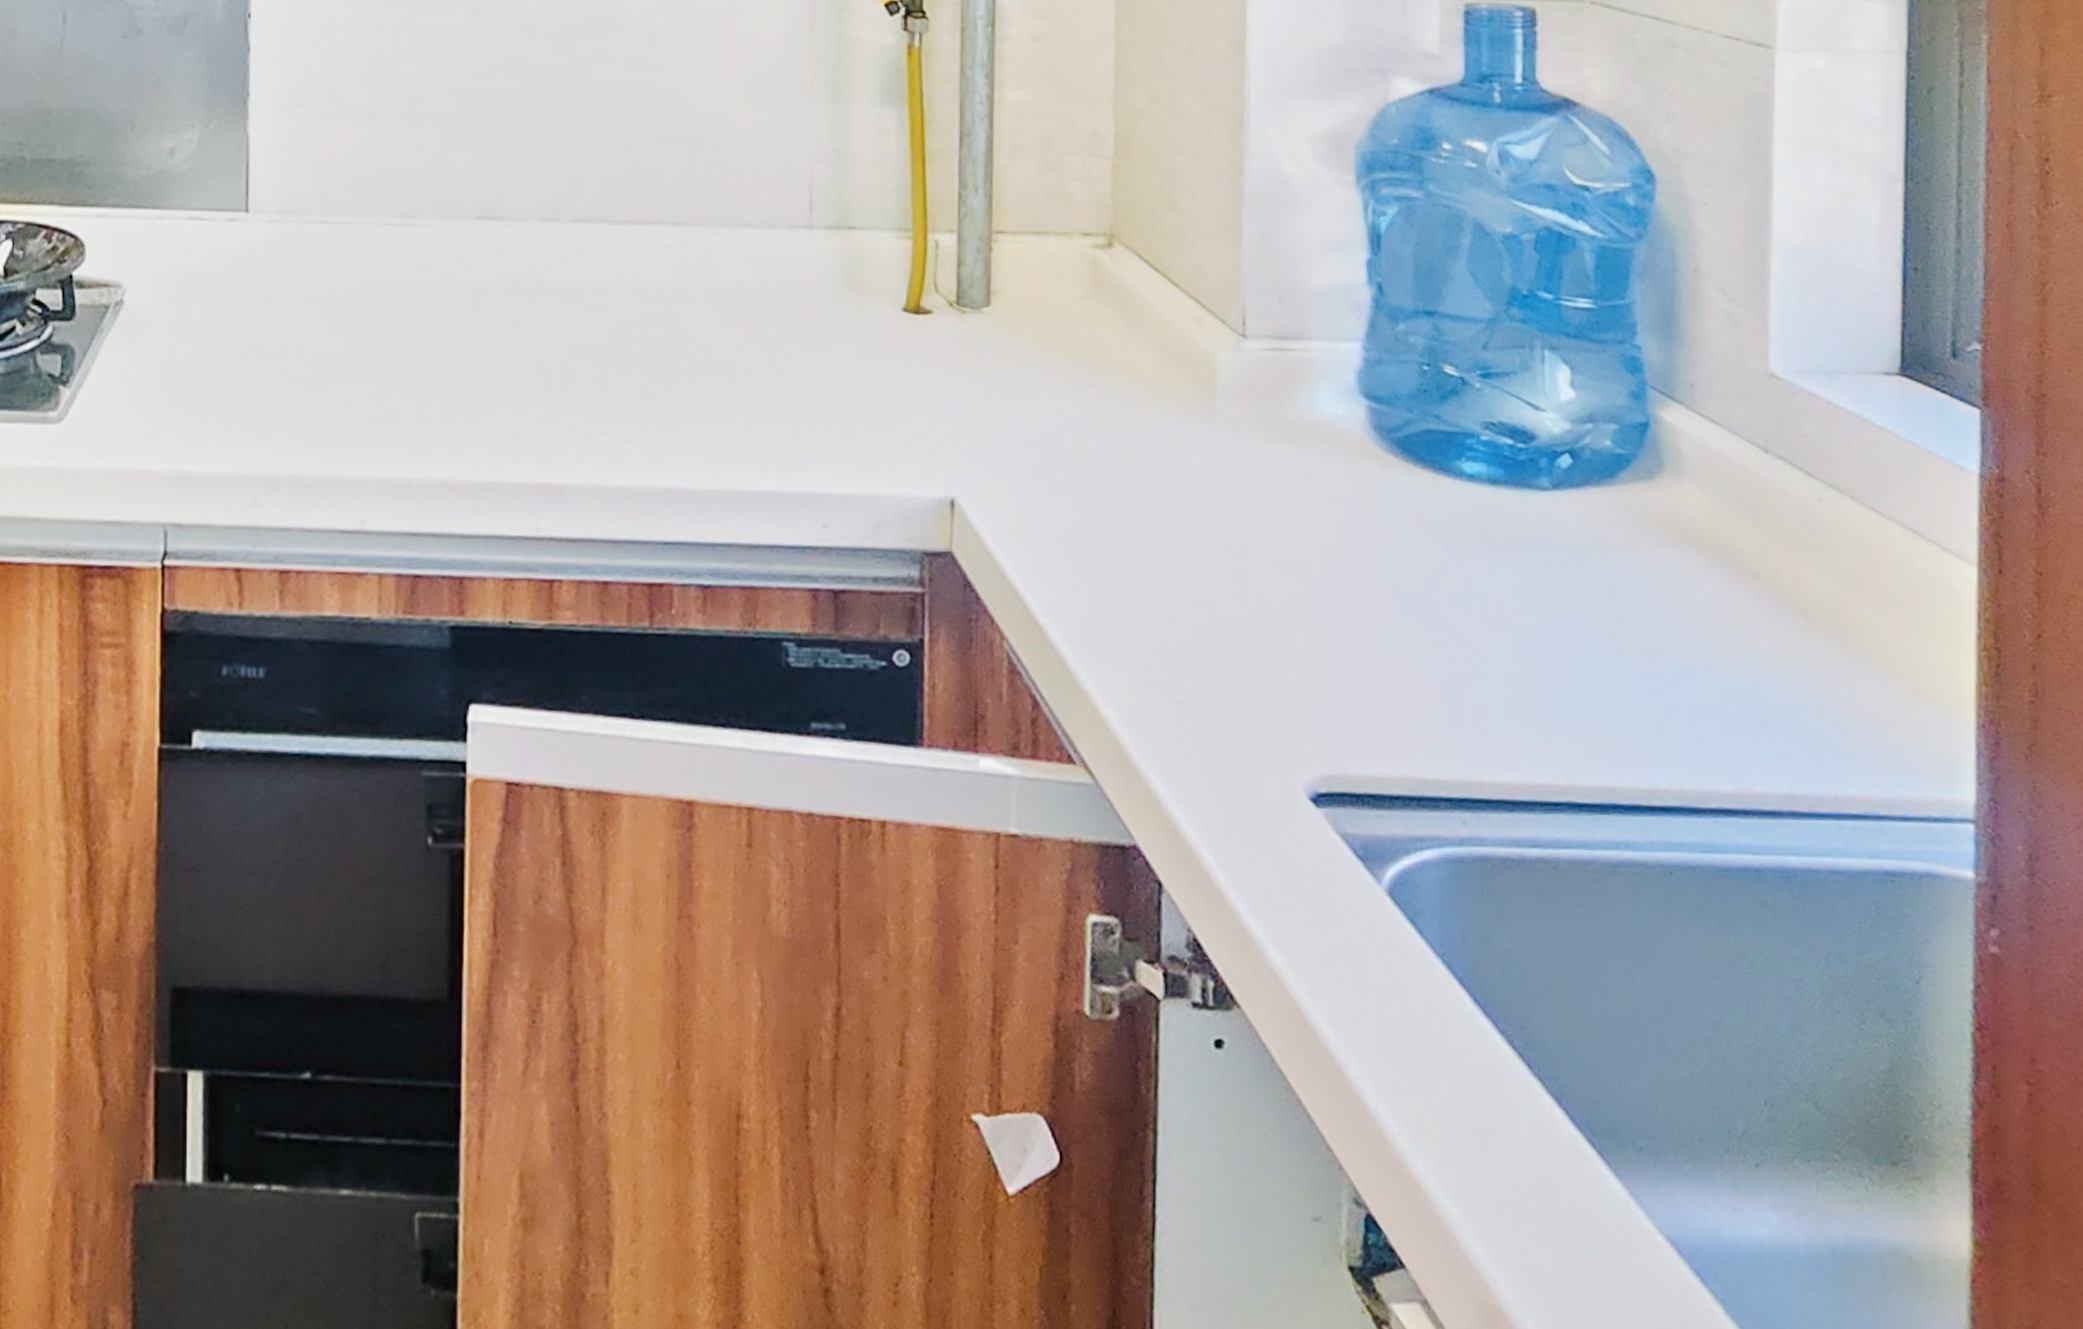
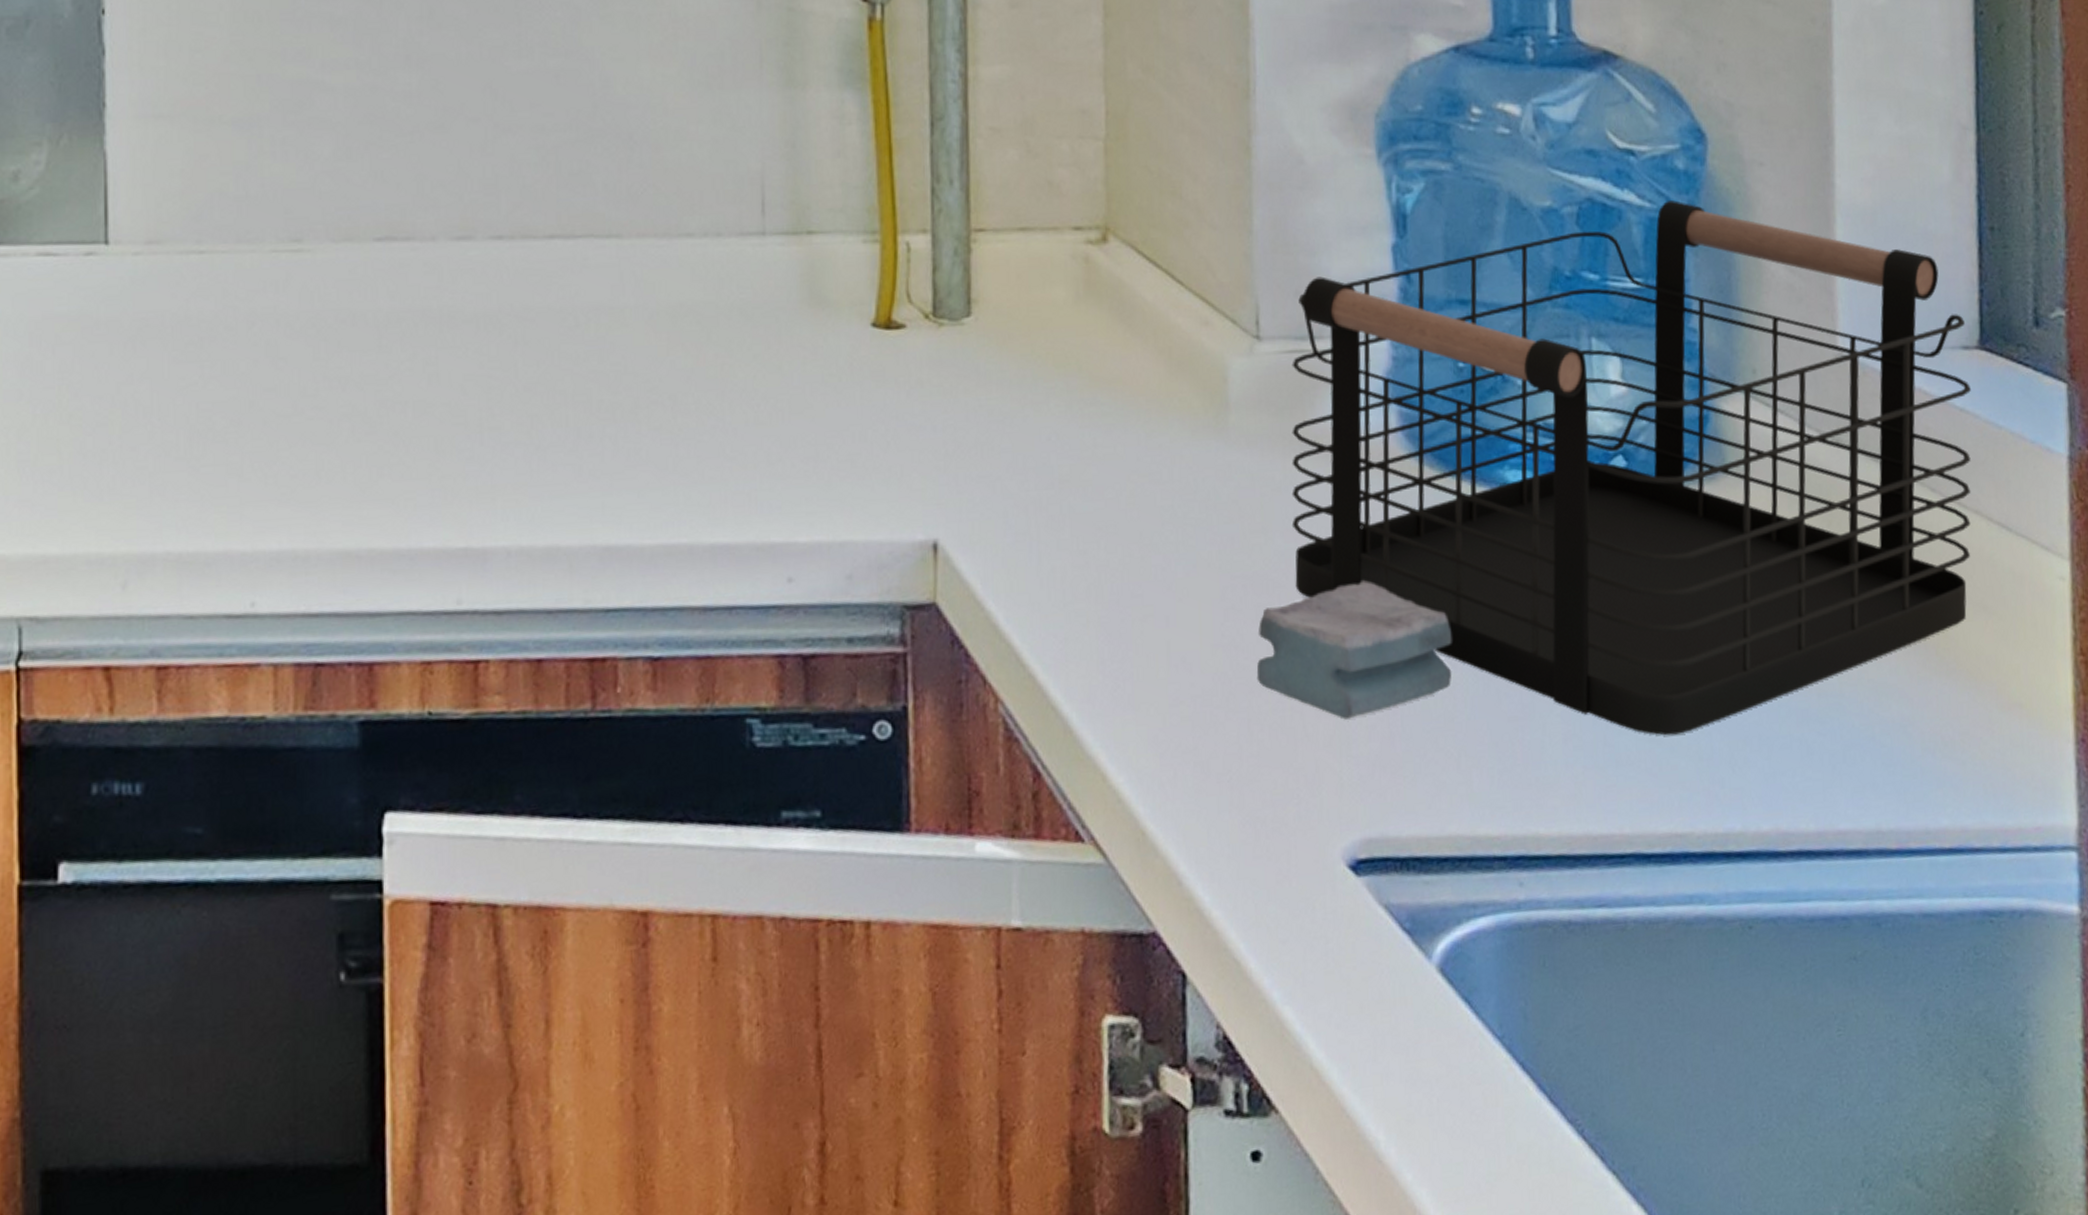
sponge: none [1233,552,1409,671] -> present [1256,580,1452,720]
dish rack: none [1269,232,1892,701] -> present [1291,200,1972,736]

